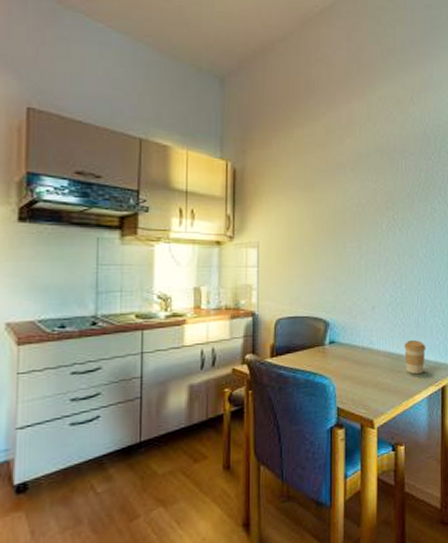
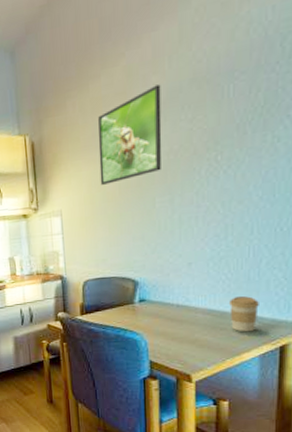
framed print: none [299,146,353,224] -> present [98,84,162,185]

